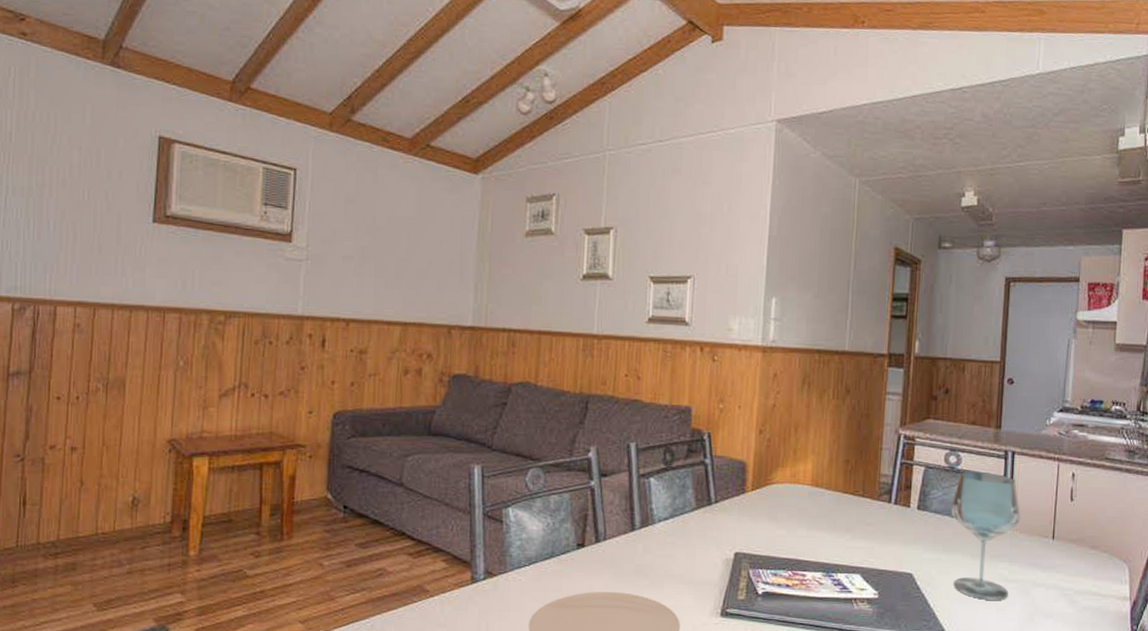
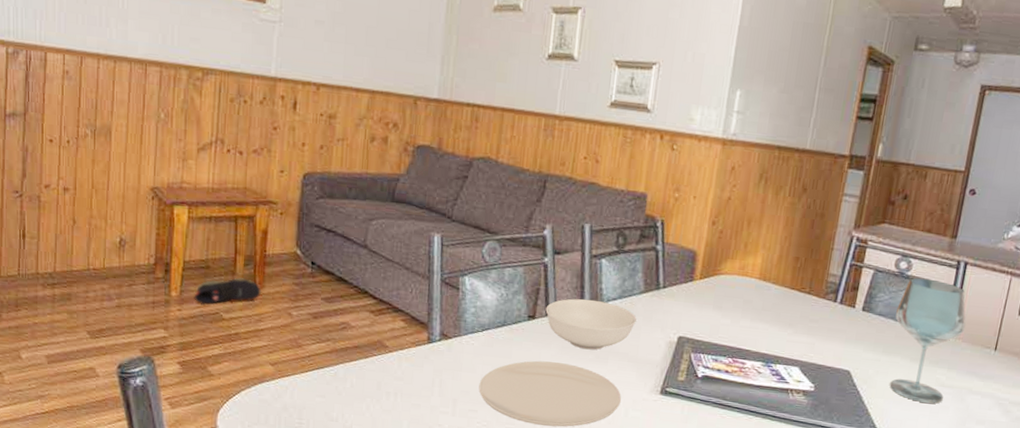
shoe: none [214,529,289,561] -> present [194,277,261,304]
bowl: none [595,521,690,575] -> present [545,298,637,350]

